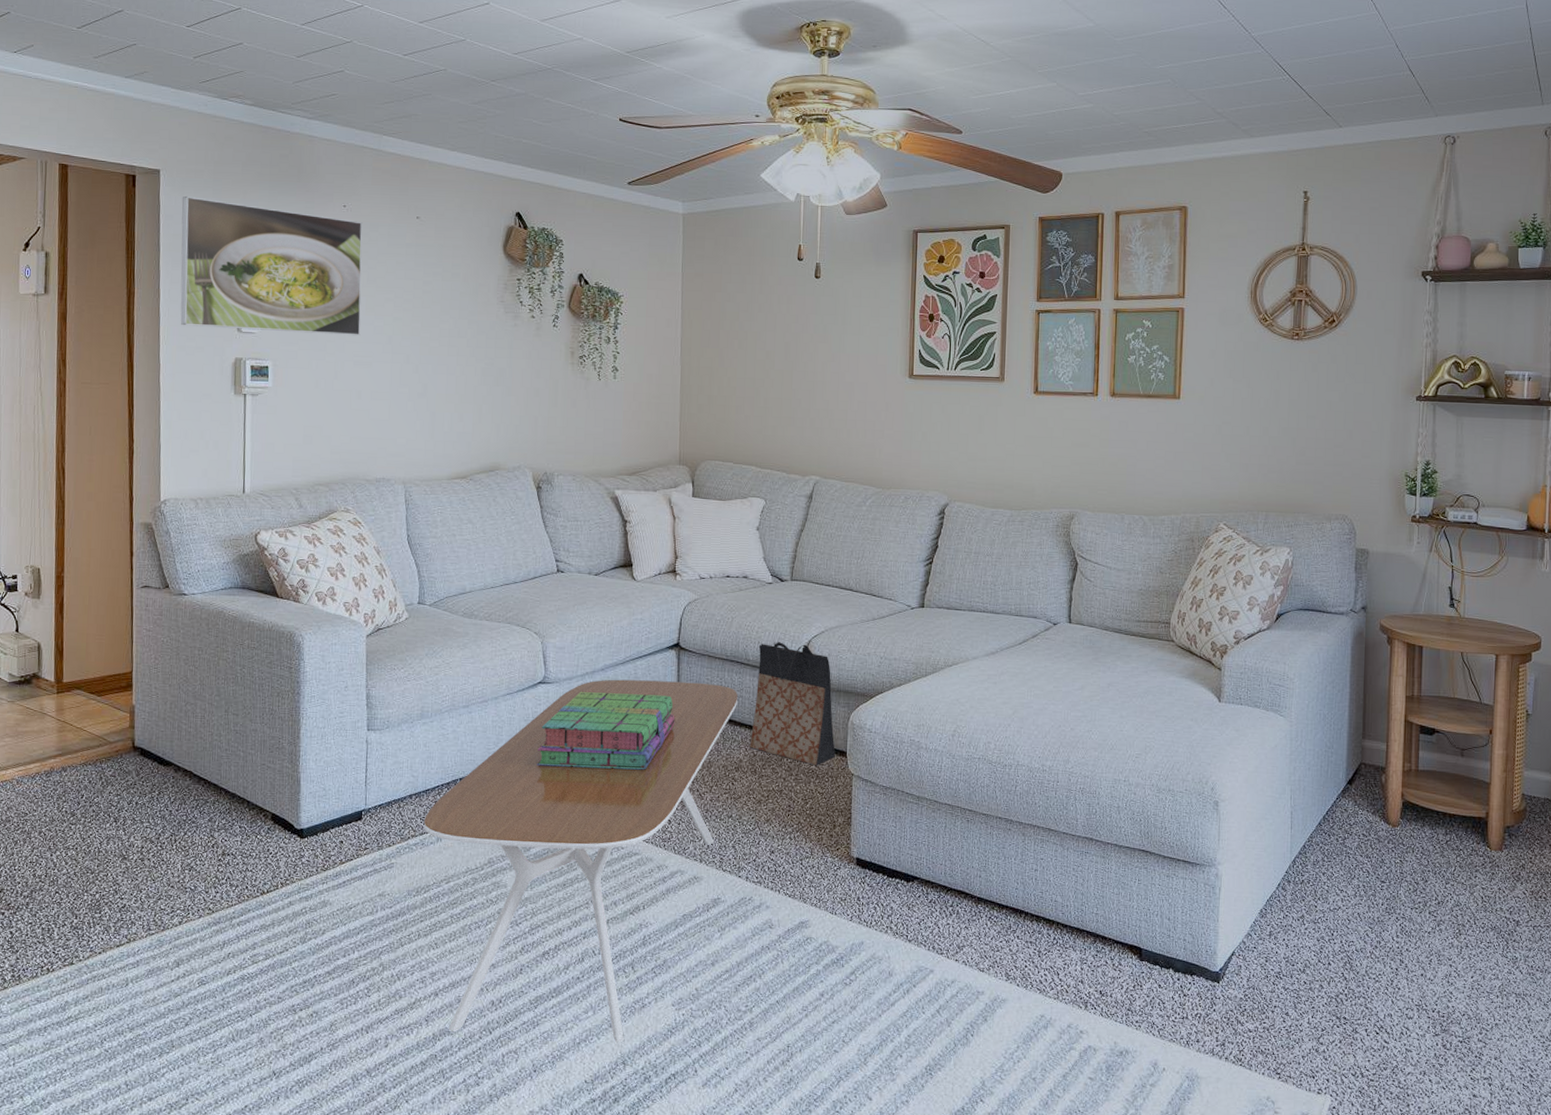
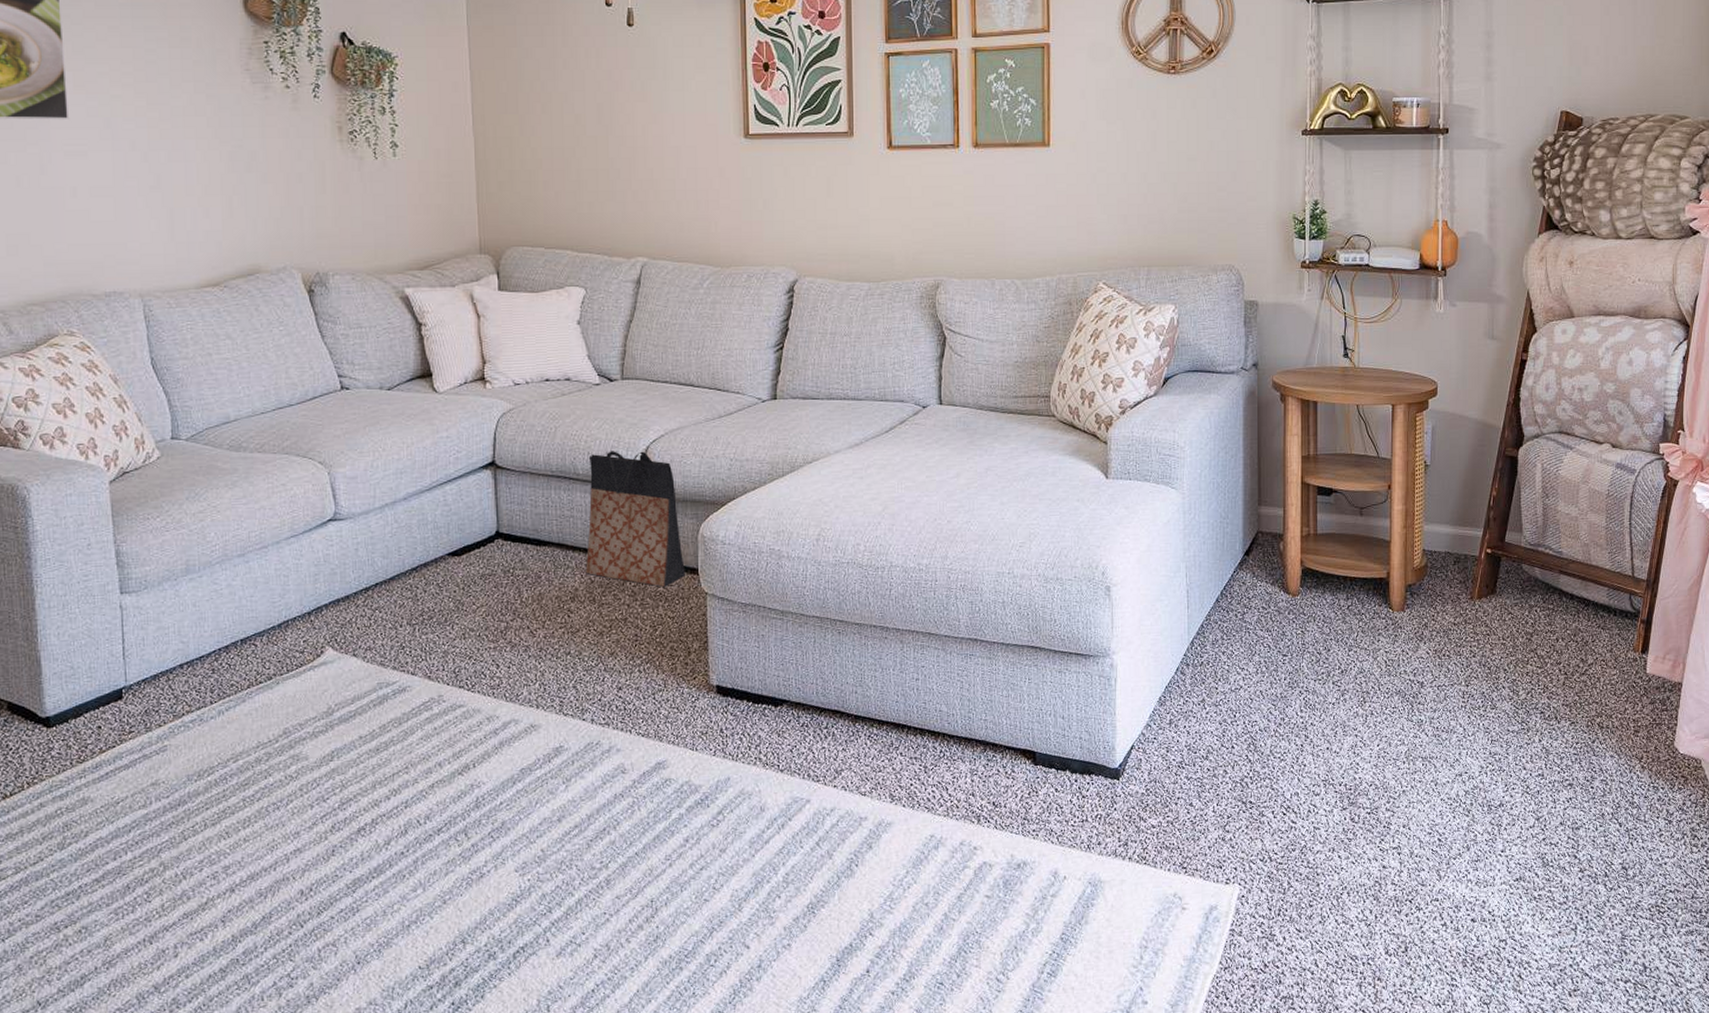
coffee table: present [423,679,738,1043] -> none [200,504,568,931]
stack of books: present [537,692,675,770] -> none [333,522,496,617]

